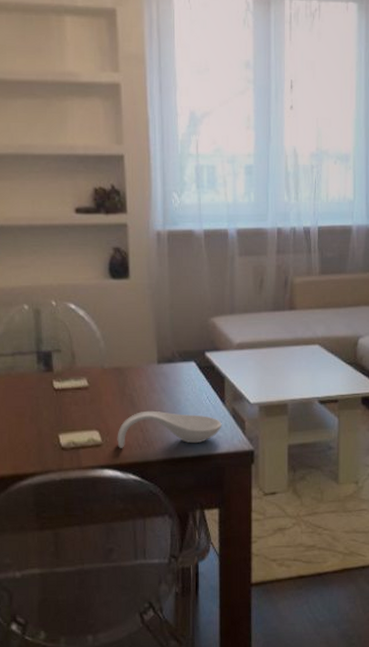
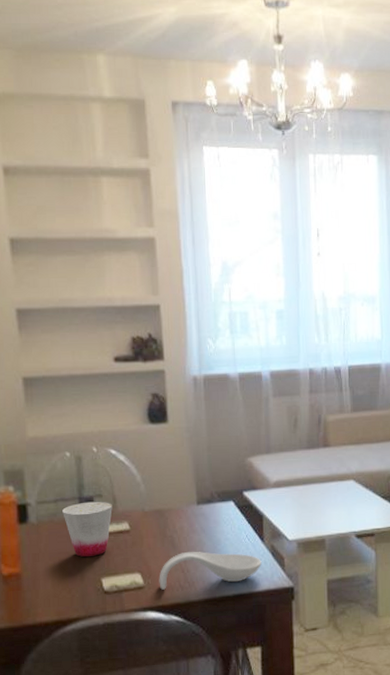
cup: none [20,356,71,413] -> present [62,501,112,557]

